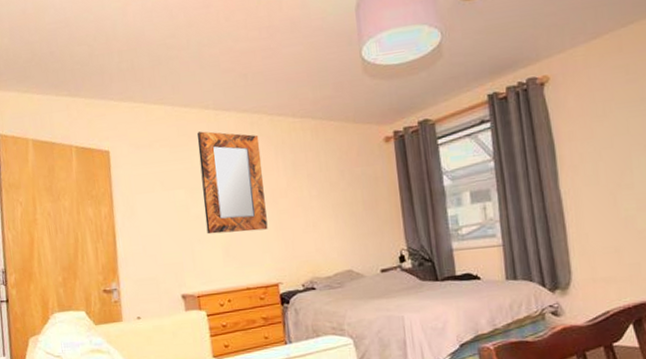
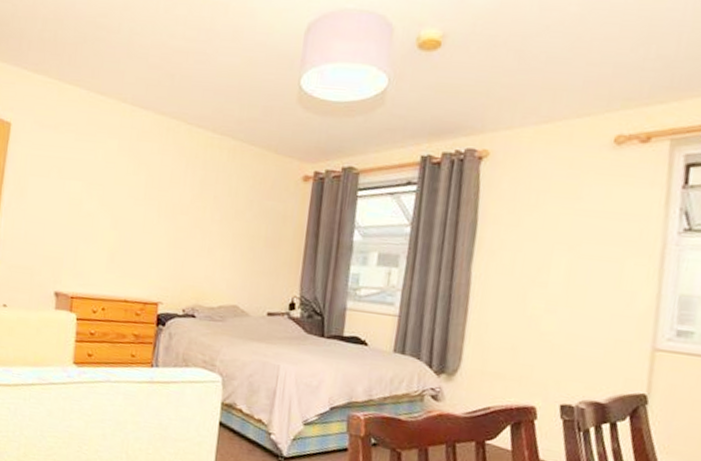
home mirror: present [197,131,268,235] -> none [95,124,172,244]

